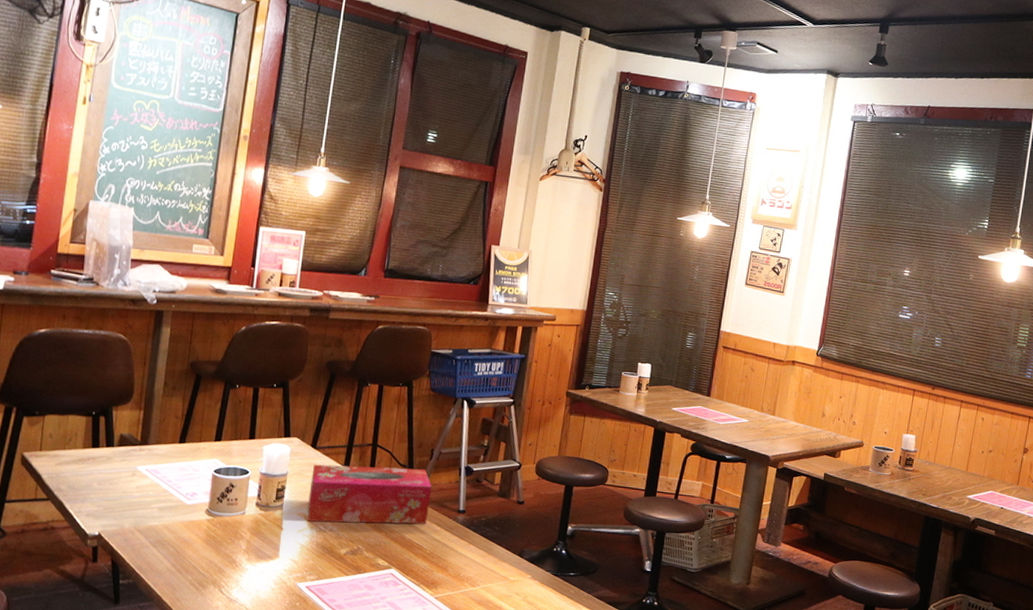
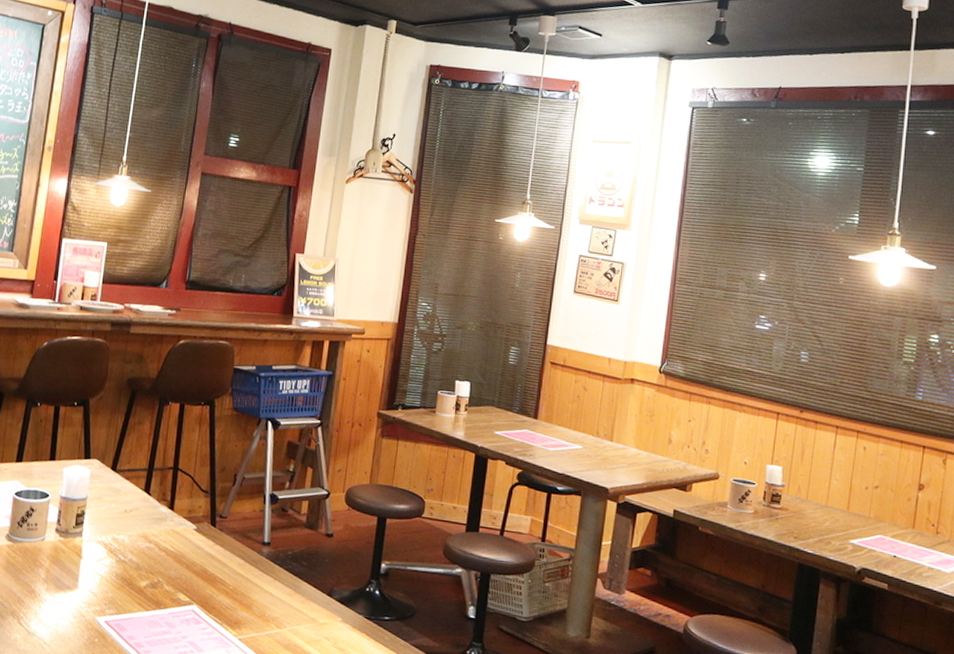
tissue box: present [307,464,432,524] -> none [107,488,235,557]

